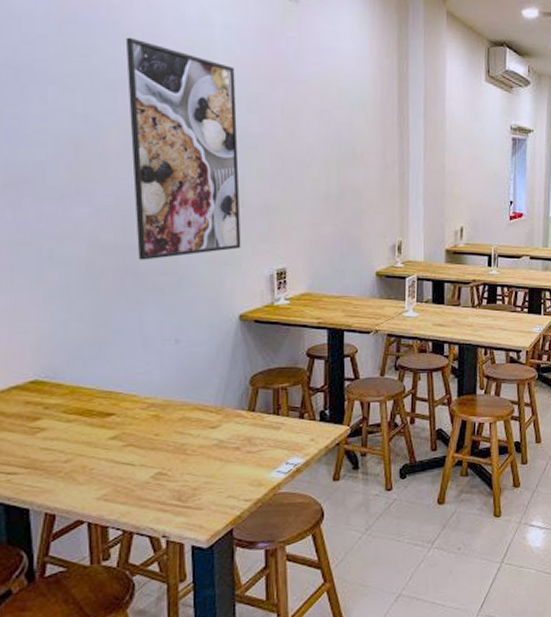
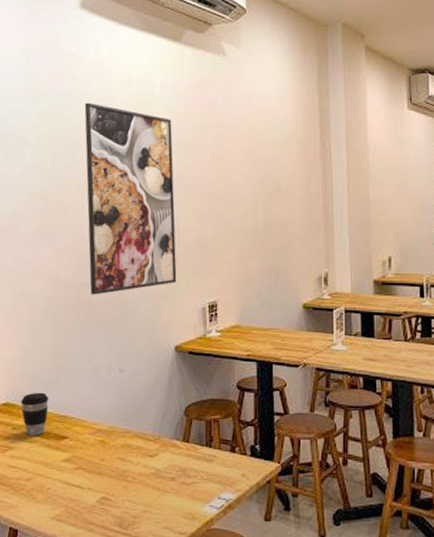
coffee cup: none [53,367,90,415] -> present [21,392,49,436]

